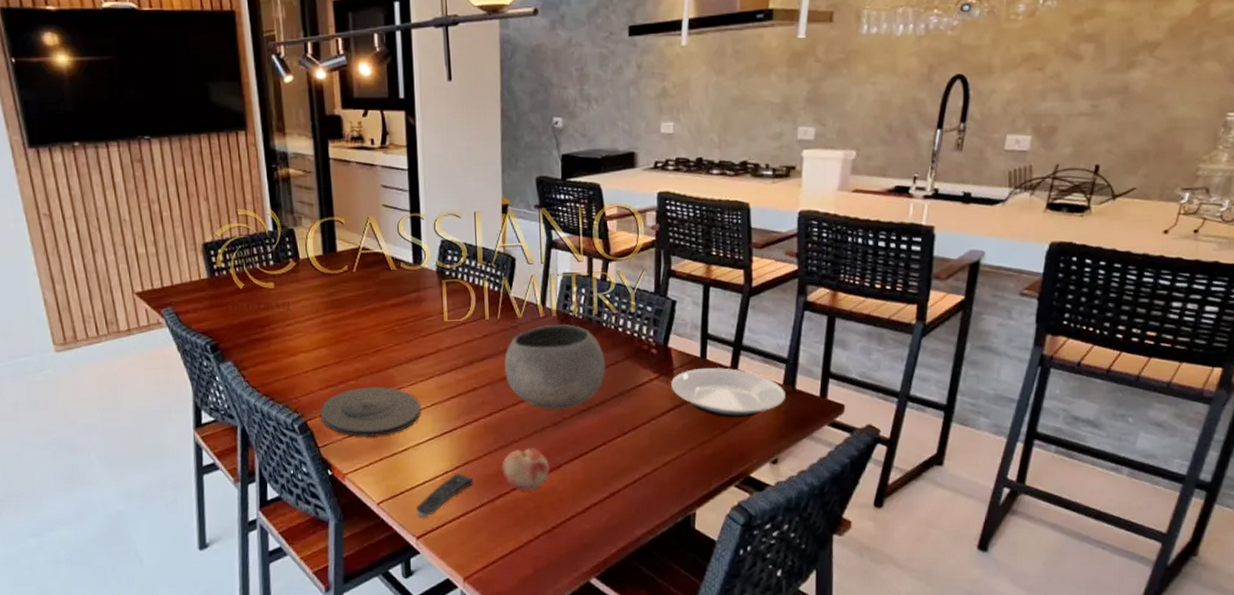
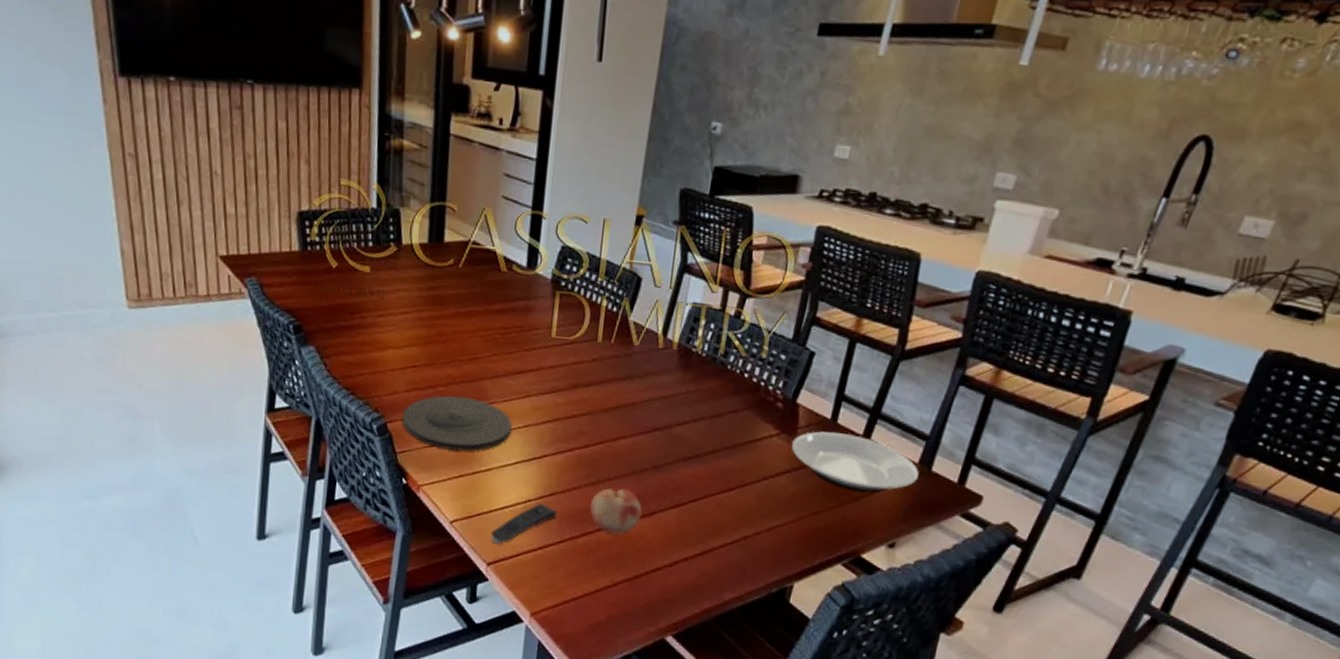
bowl: present [504,323,606,410] -> none [609,358,724,454]

